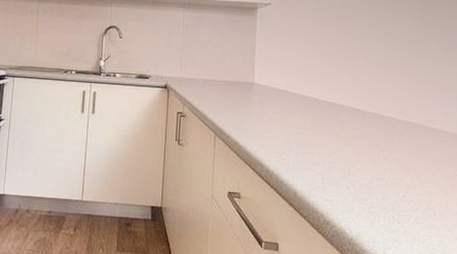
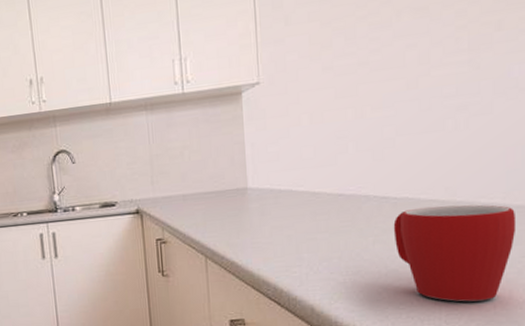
mug: none [361,122,452,207] -> present [393,204,517,302]

